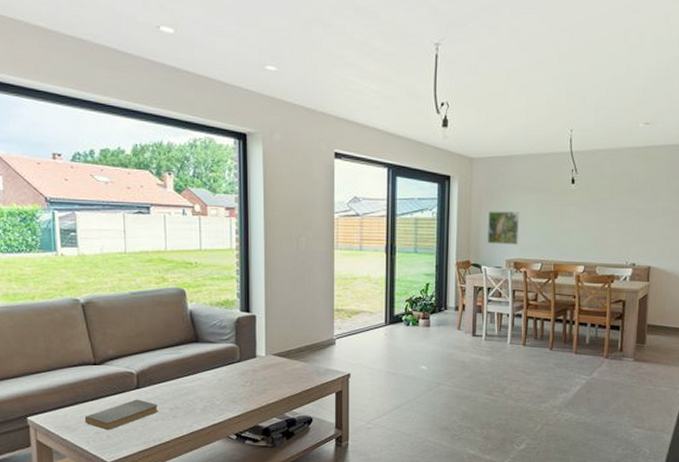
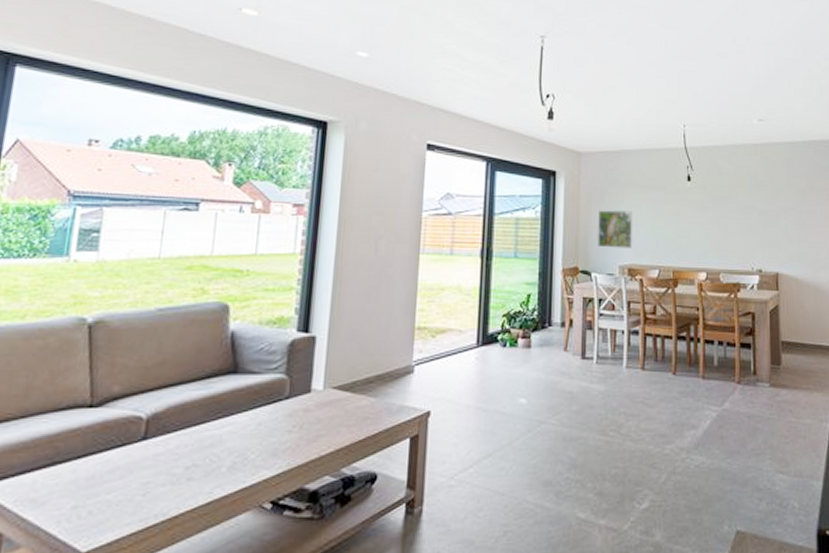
book: present [84,399,158,430] -> none [59,455,169,503]

